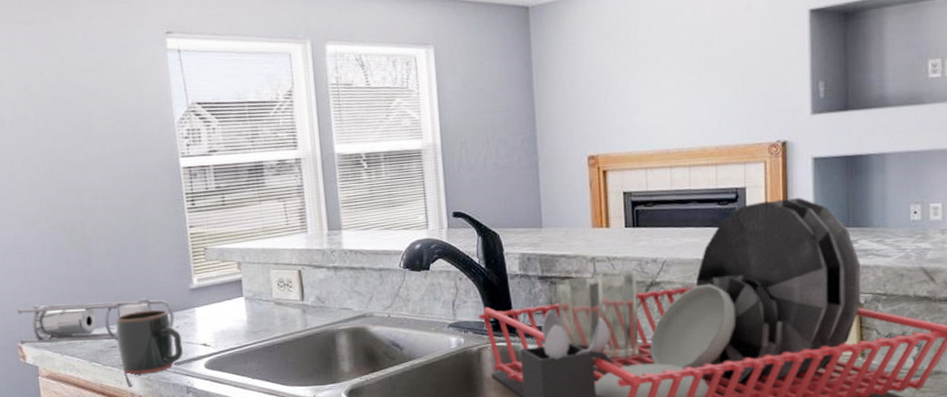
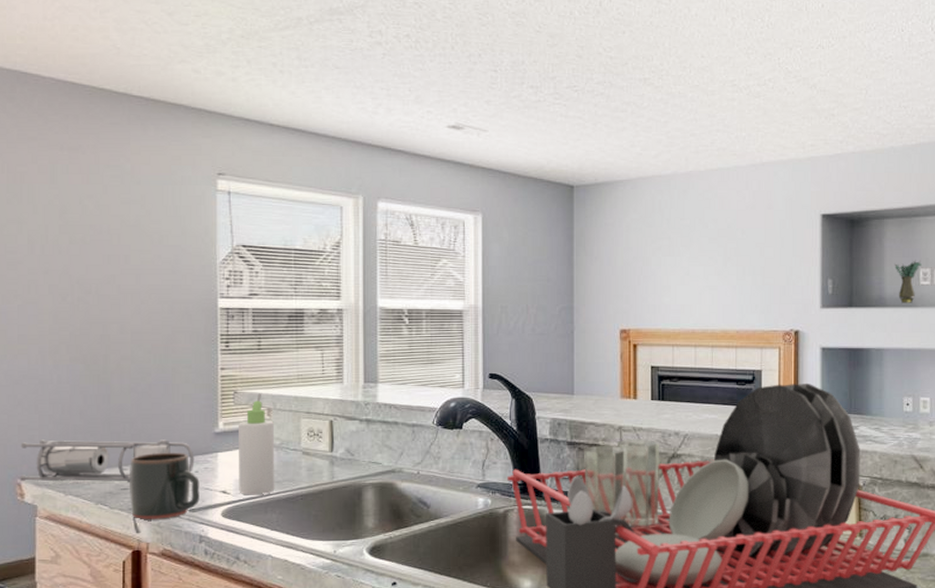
bottle: none [211,248,252,347] -> present [239,393,275,495]
vase: none [898,50,931,101] -> present [895,260,922,303]

